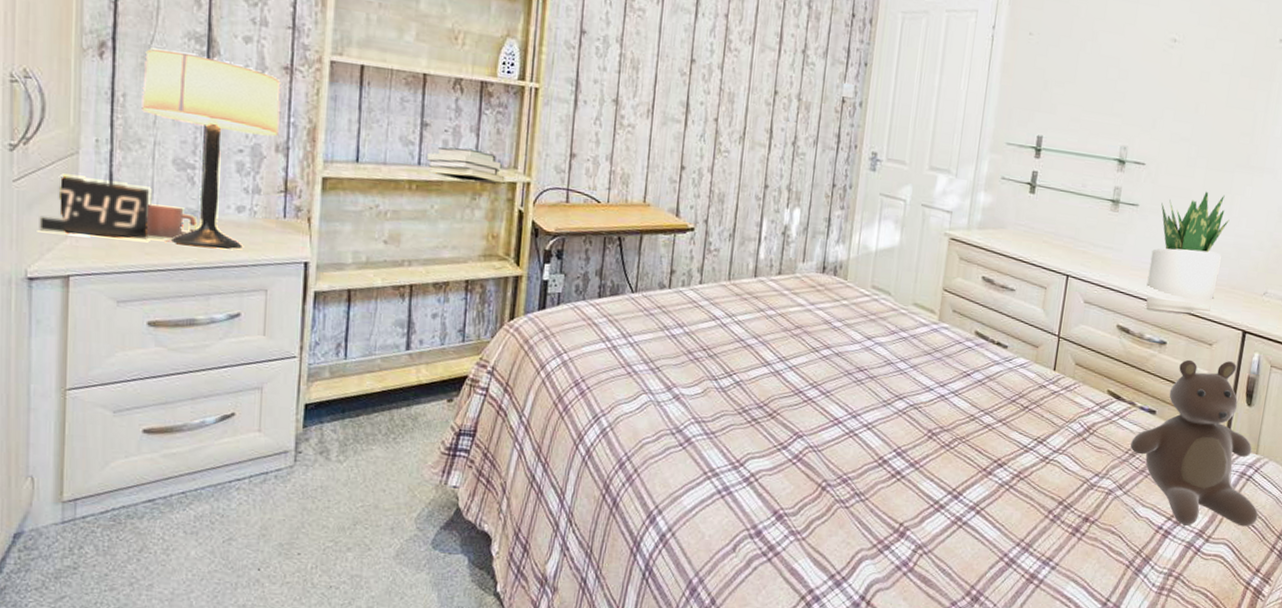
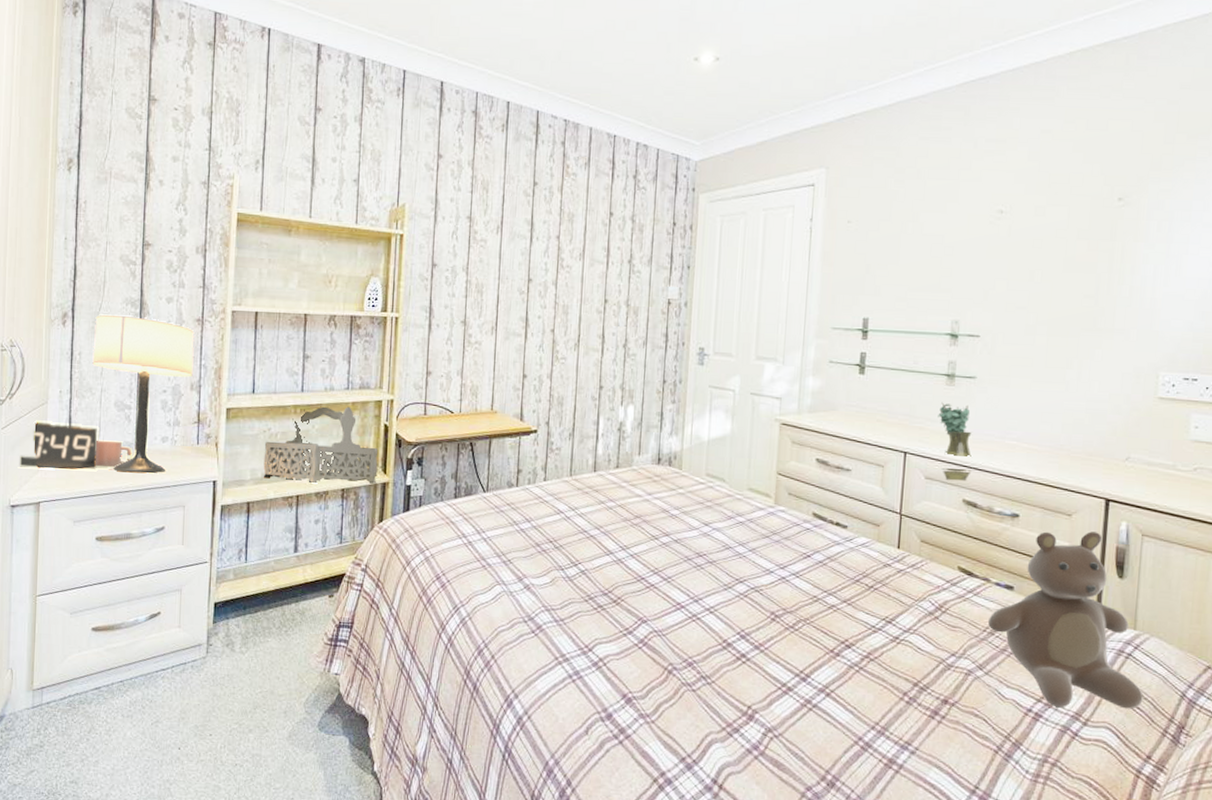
decorative basket: none [368,184,511,277] -> present [263,406,379,484]
books: present [427,147,505,184] -> none [309,374,373,403]
vase: none [1099,227,1130,308] -> present [938,402,973,482]
planter: present [1146,191,1230,316] -> none [992,358,1079,486]

